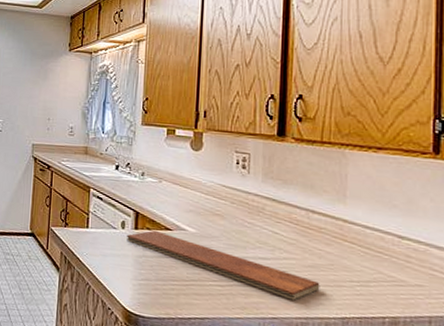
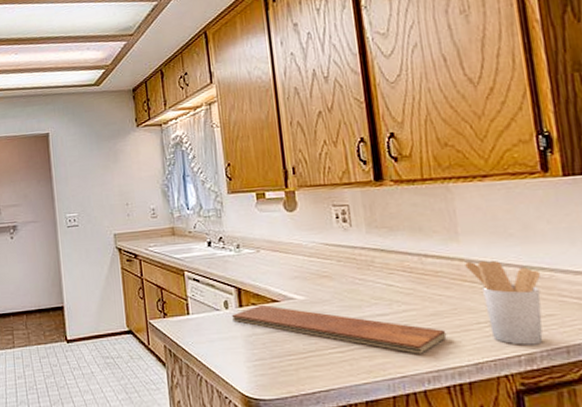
utensil holder: none [348,224,417,311] -> present [465,261,544,345]

